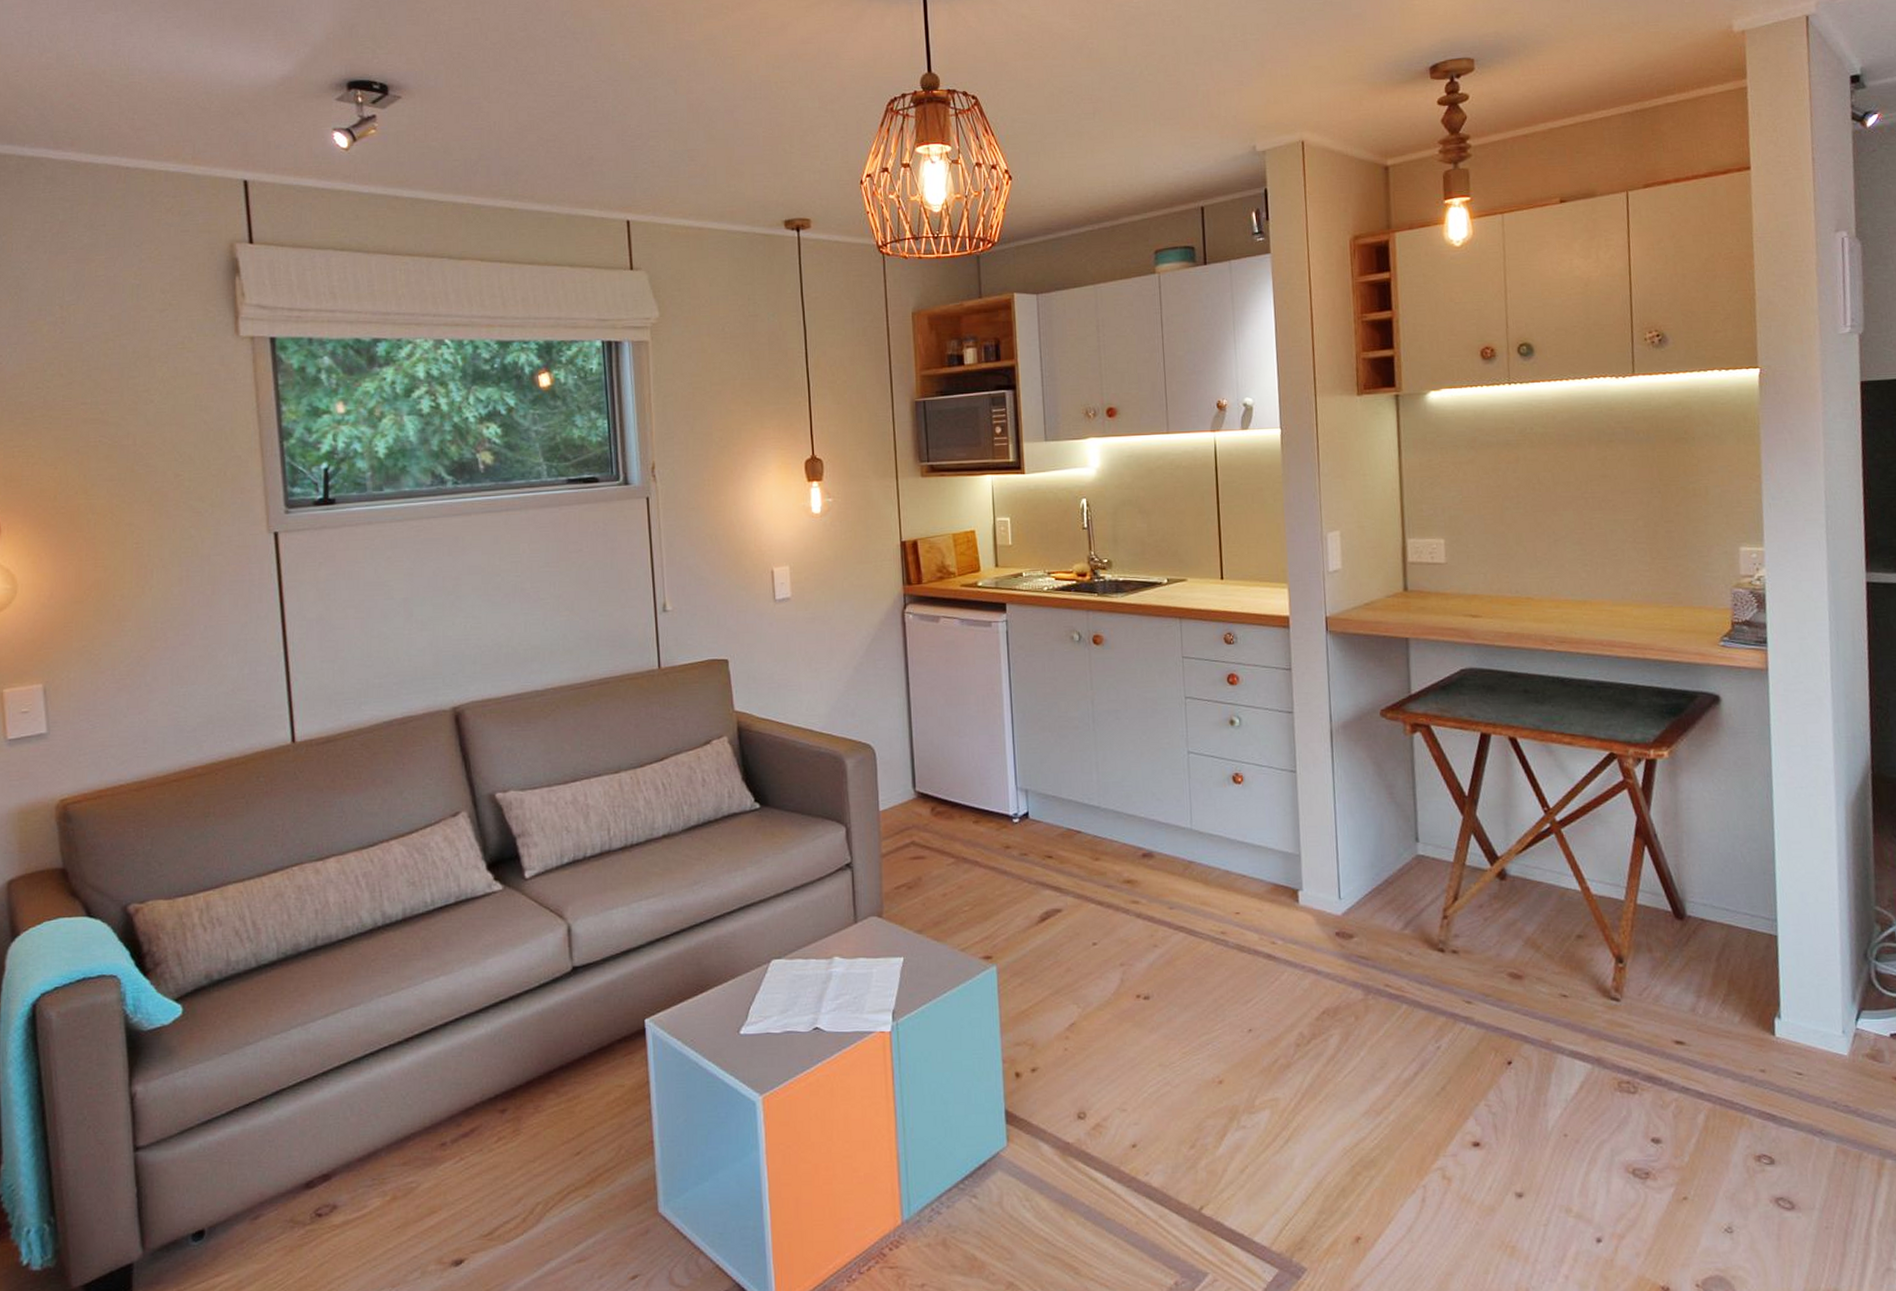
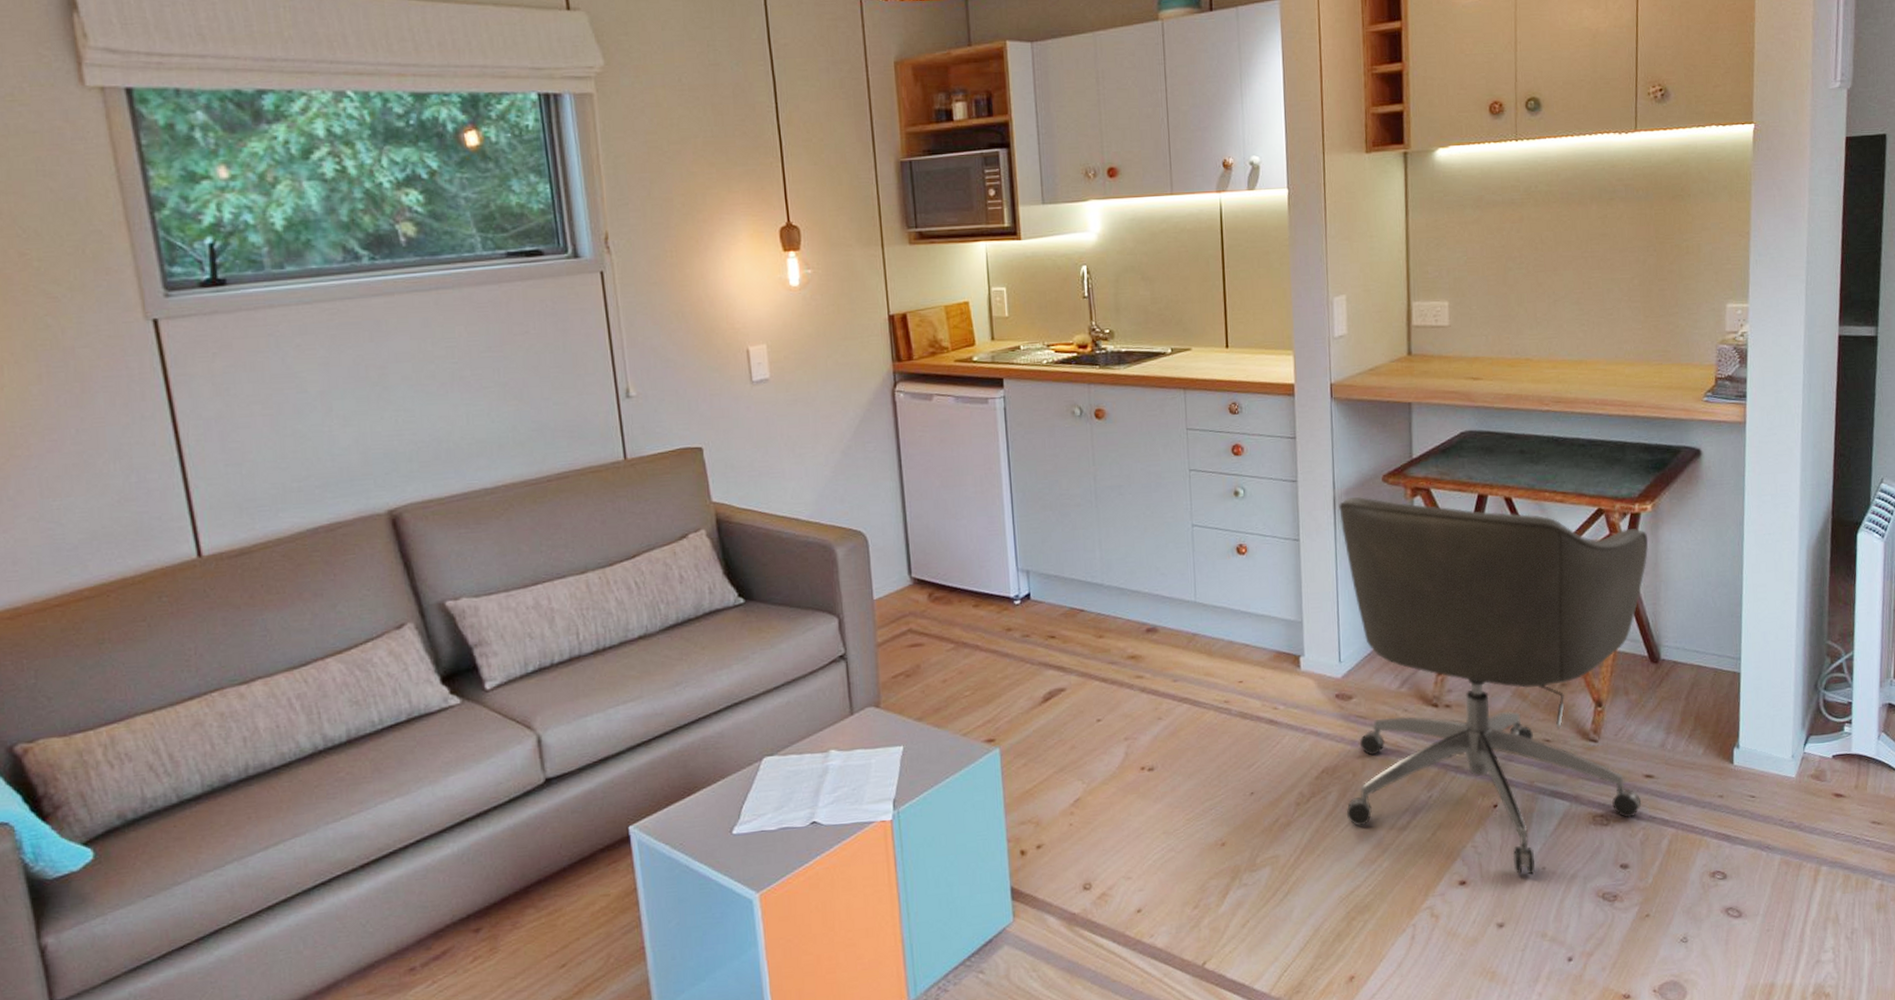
chair: none [1336,731,1673,1142] -> present [1339,497,1649,875]

